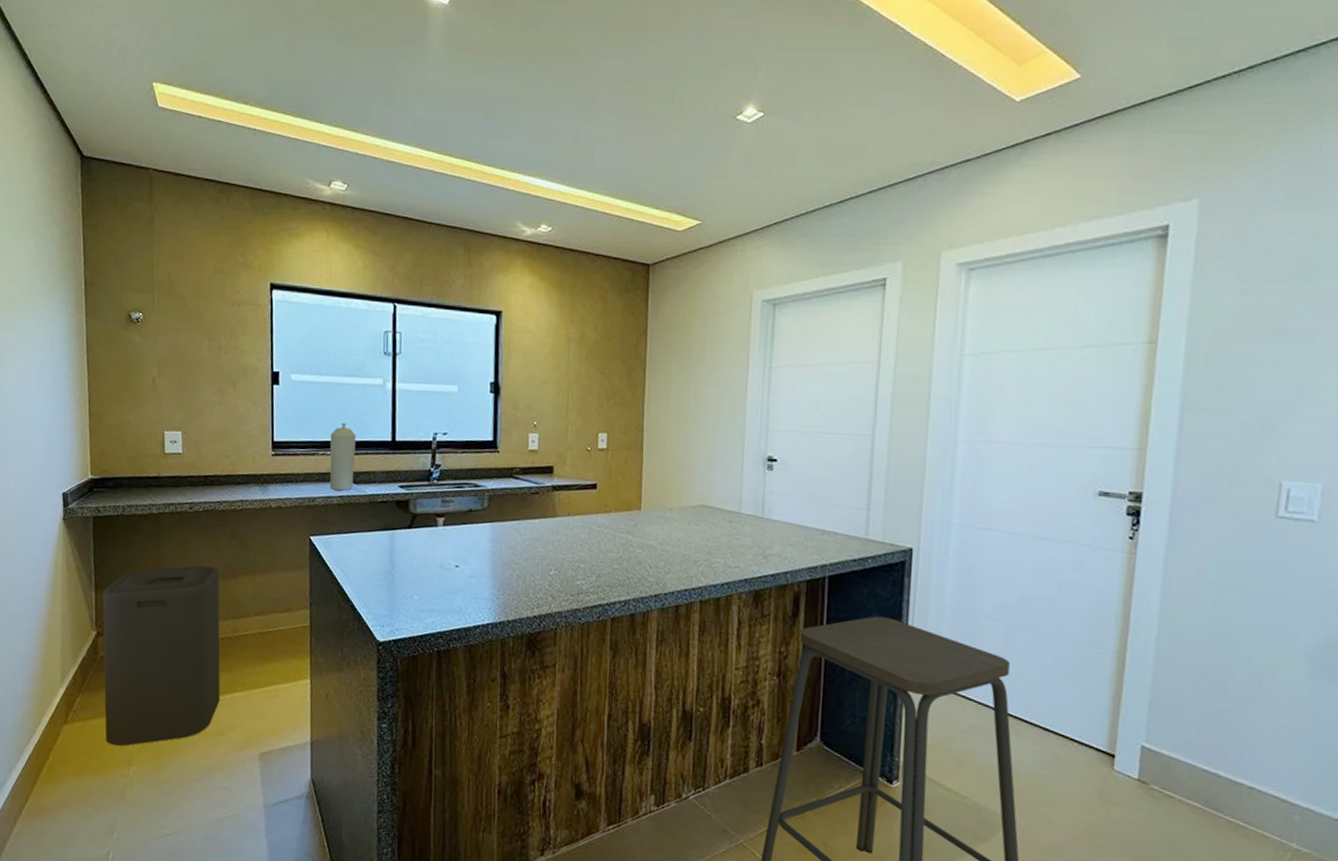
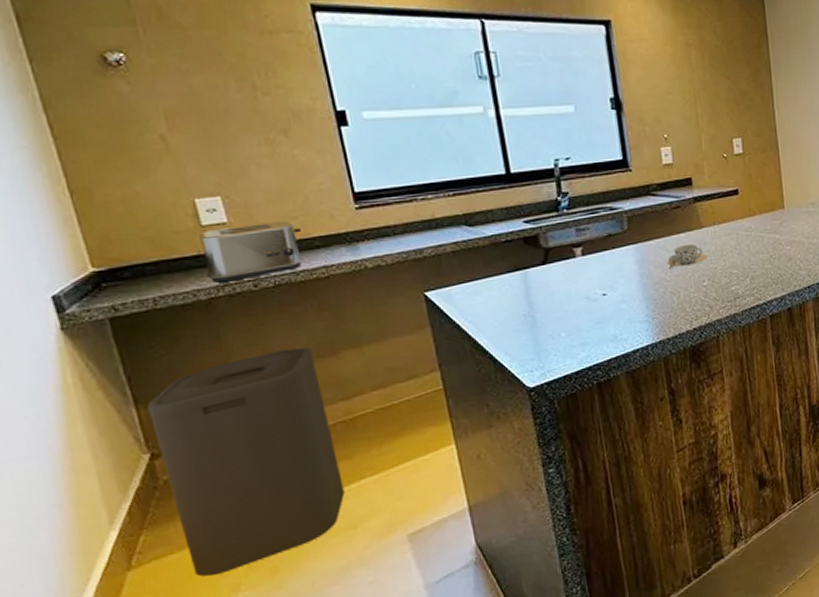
toaster: none [161,457,231,503] -> present [199,220,302,284]
canister: present [329,422,356,491] -> none [428,160,468,237]
teacup: none [518,530,558,553] -> present [666,244,708,269]

